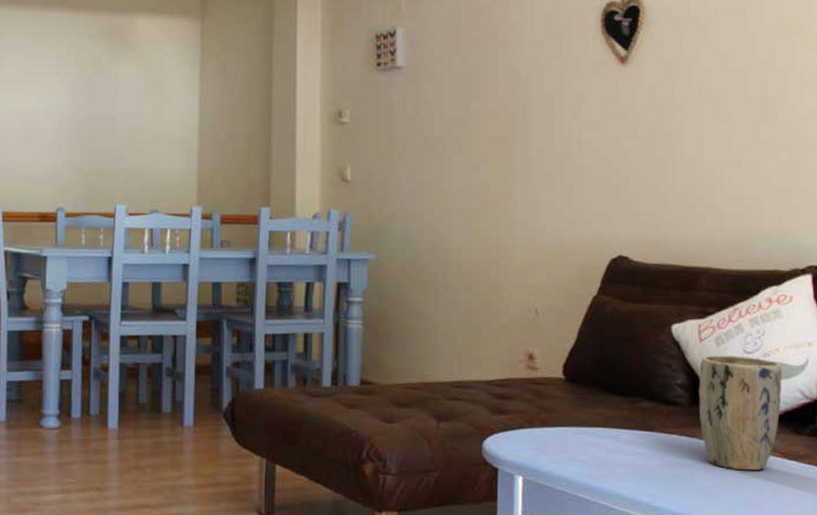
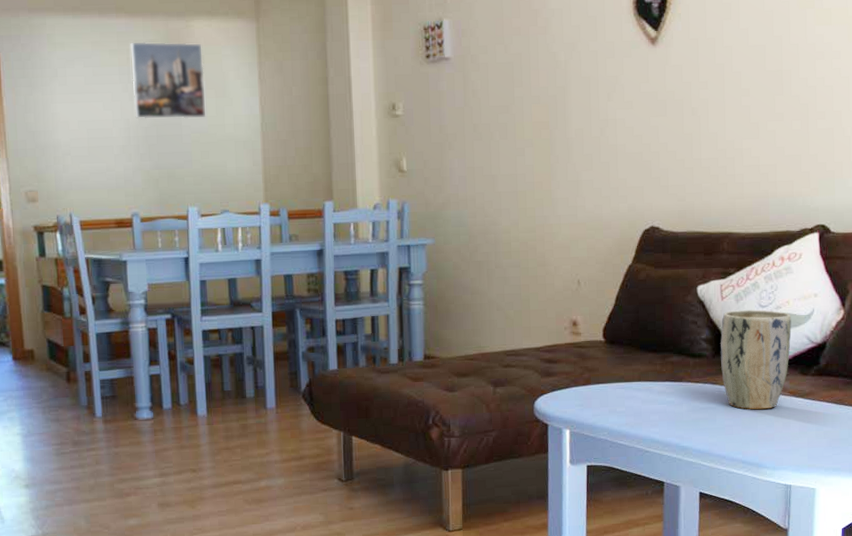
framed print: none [69,35,144,115] -> present [130,41,205,119]

